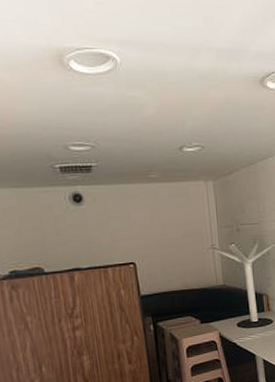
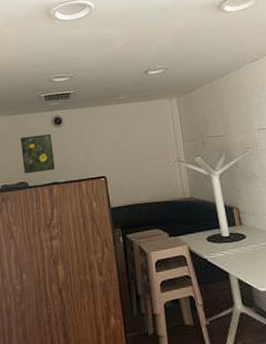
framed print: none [31,213,77,259] -> present [20,134,56,174]

